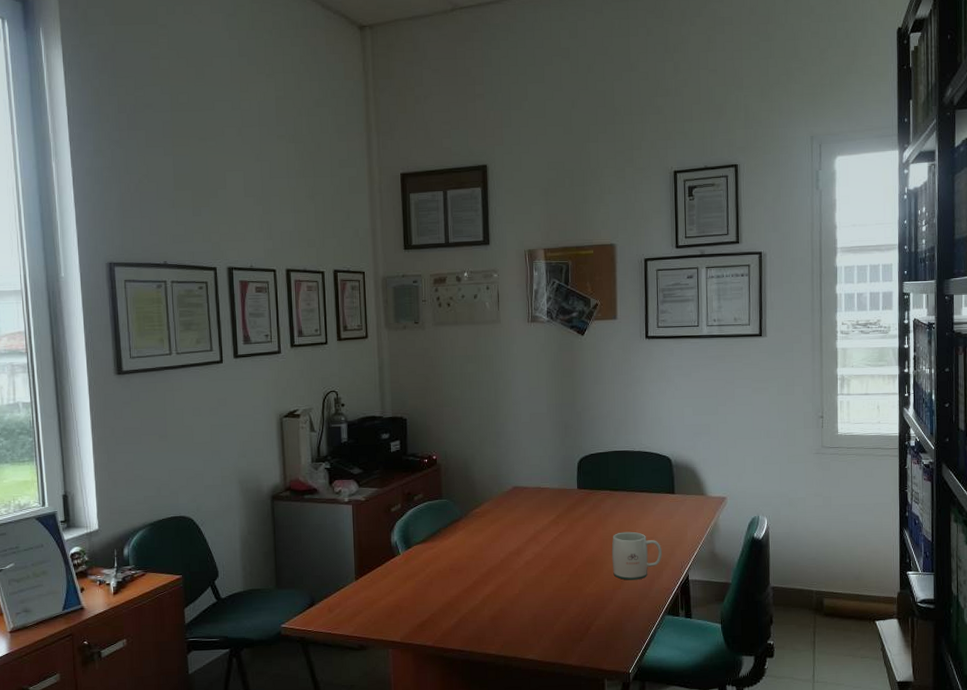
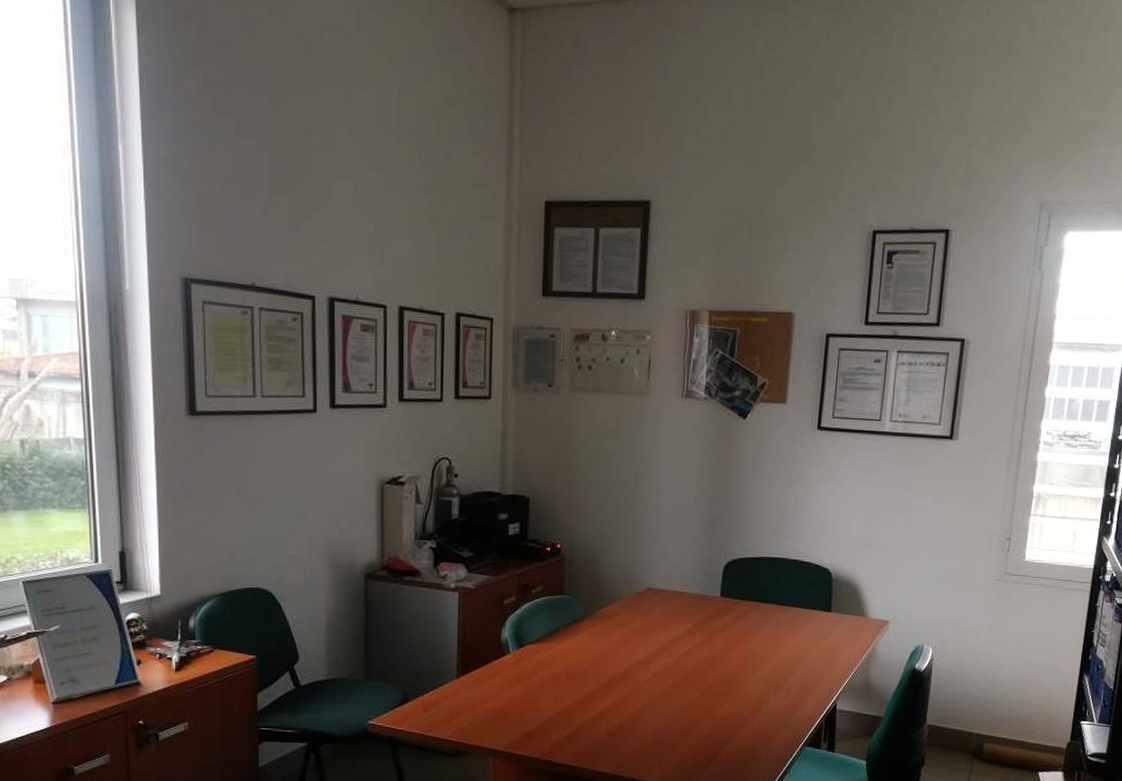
mug: present [611,531,663,580] -> none [751,649,810,705]

